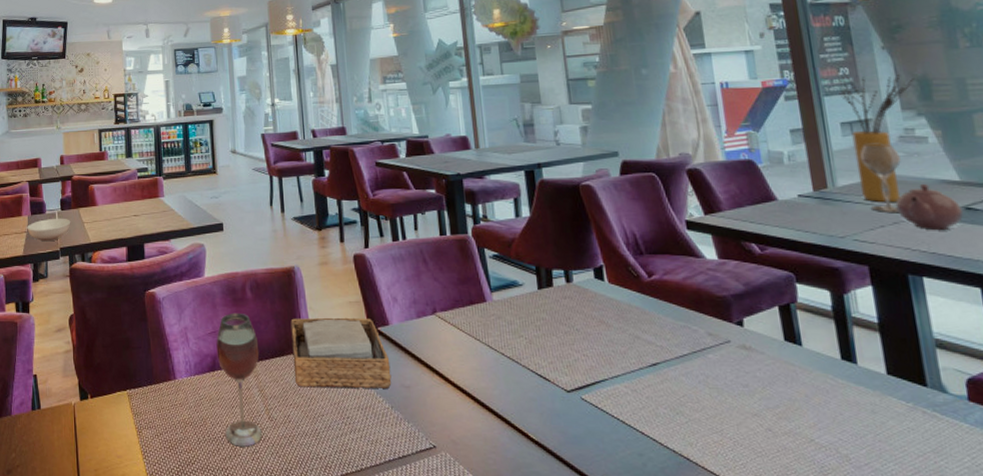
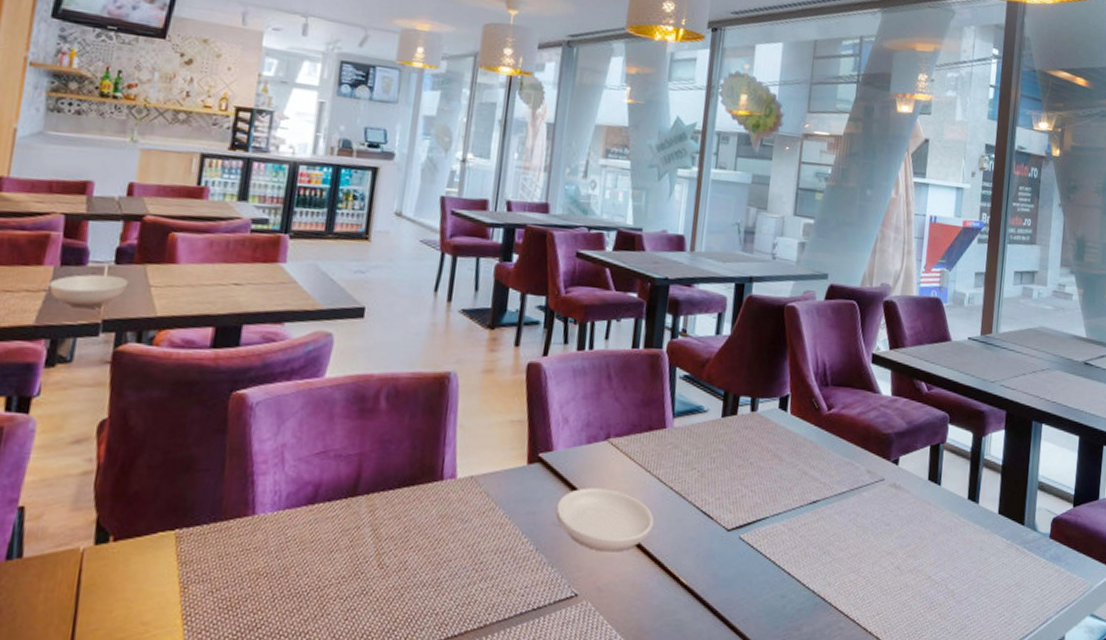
wineglass: present [216,312,262,447] -> none [314,427,384,603]
napkin holder: present [290,317,392,389] -> none [422,438,545,528]
saucer: none [401,355,494,410] -> present [556,488,655,552]
vase: present [838,72,915,203] -> none [1016,223,1076,353]
wineglass: present [860,144,901,214] -> none [1020,295,1050,363]
teapot: present [895,183,964,231] -> none [1037,337,1083,382]

